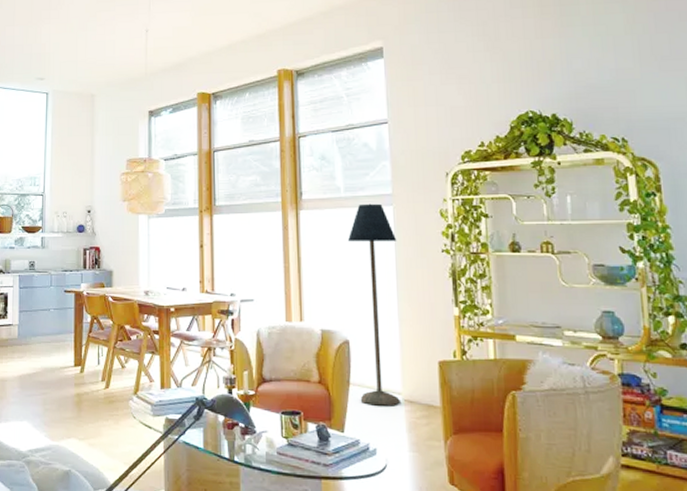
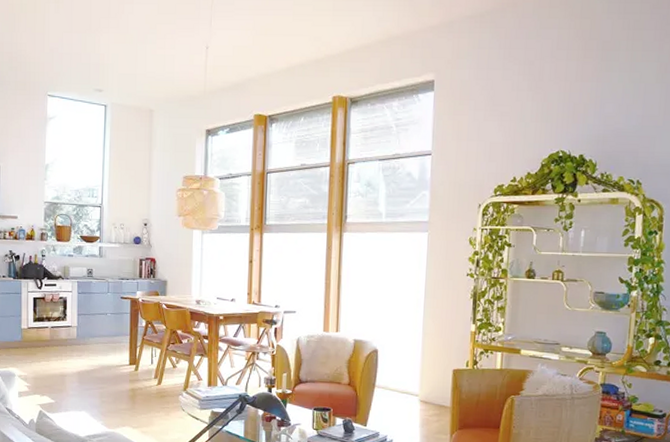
floor lamp: present [347,203,402,406] -> none [383,229,429,406]

